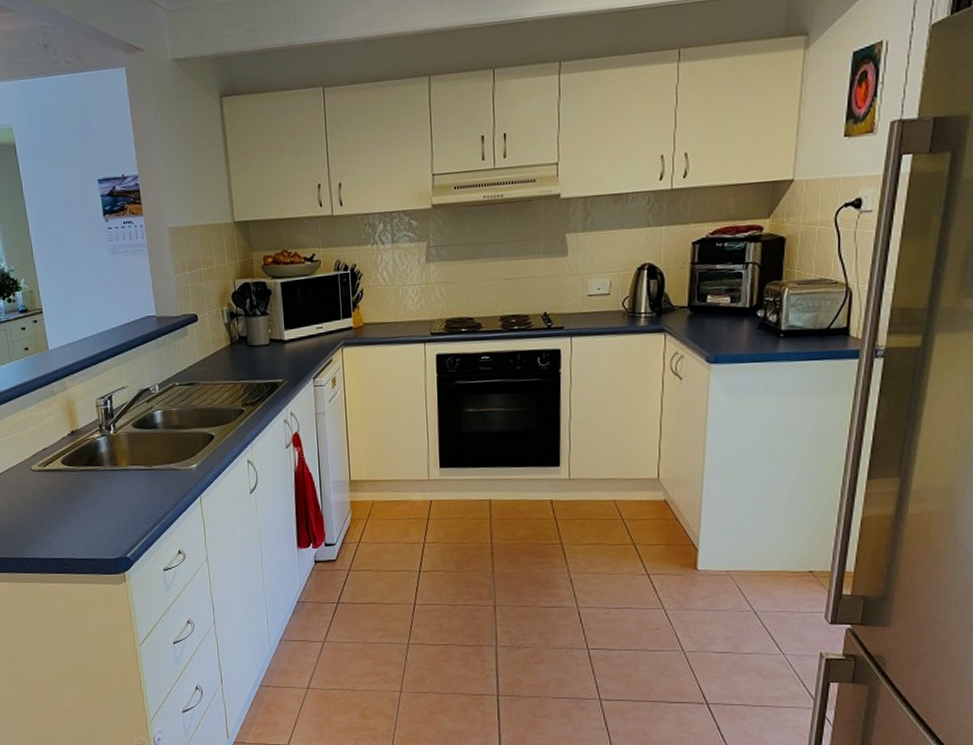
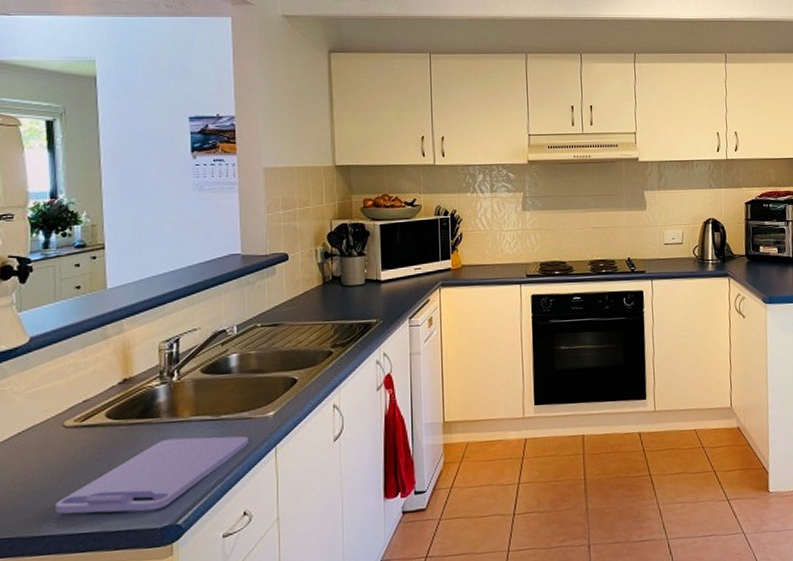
cutting board: none [34,484,177,544] -> present [55,436,248,514]

